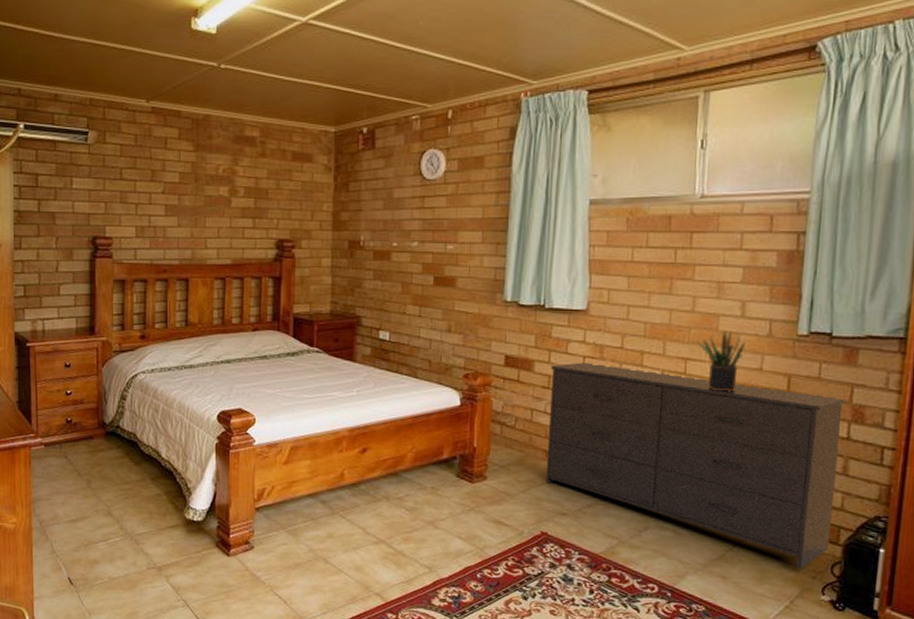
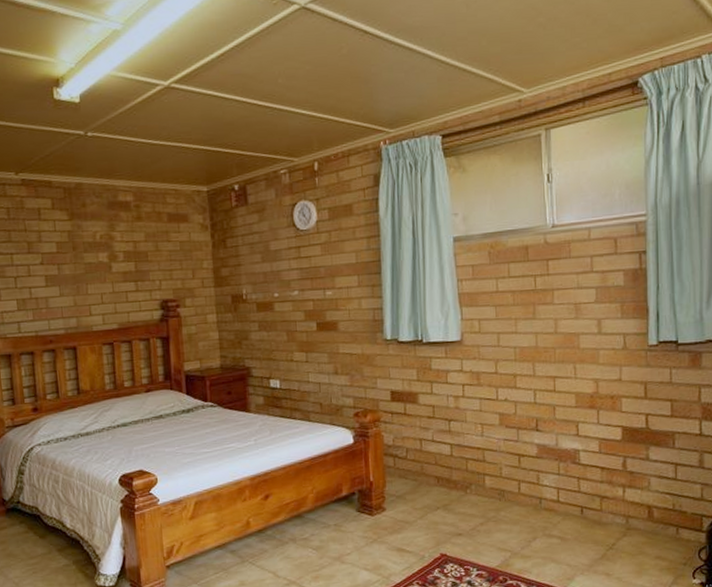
dresser: present [545,362,847,568] -> none [434,389,696,557]
potted plant: present [697,330,746,392] -> none [562,347,605,404]

